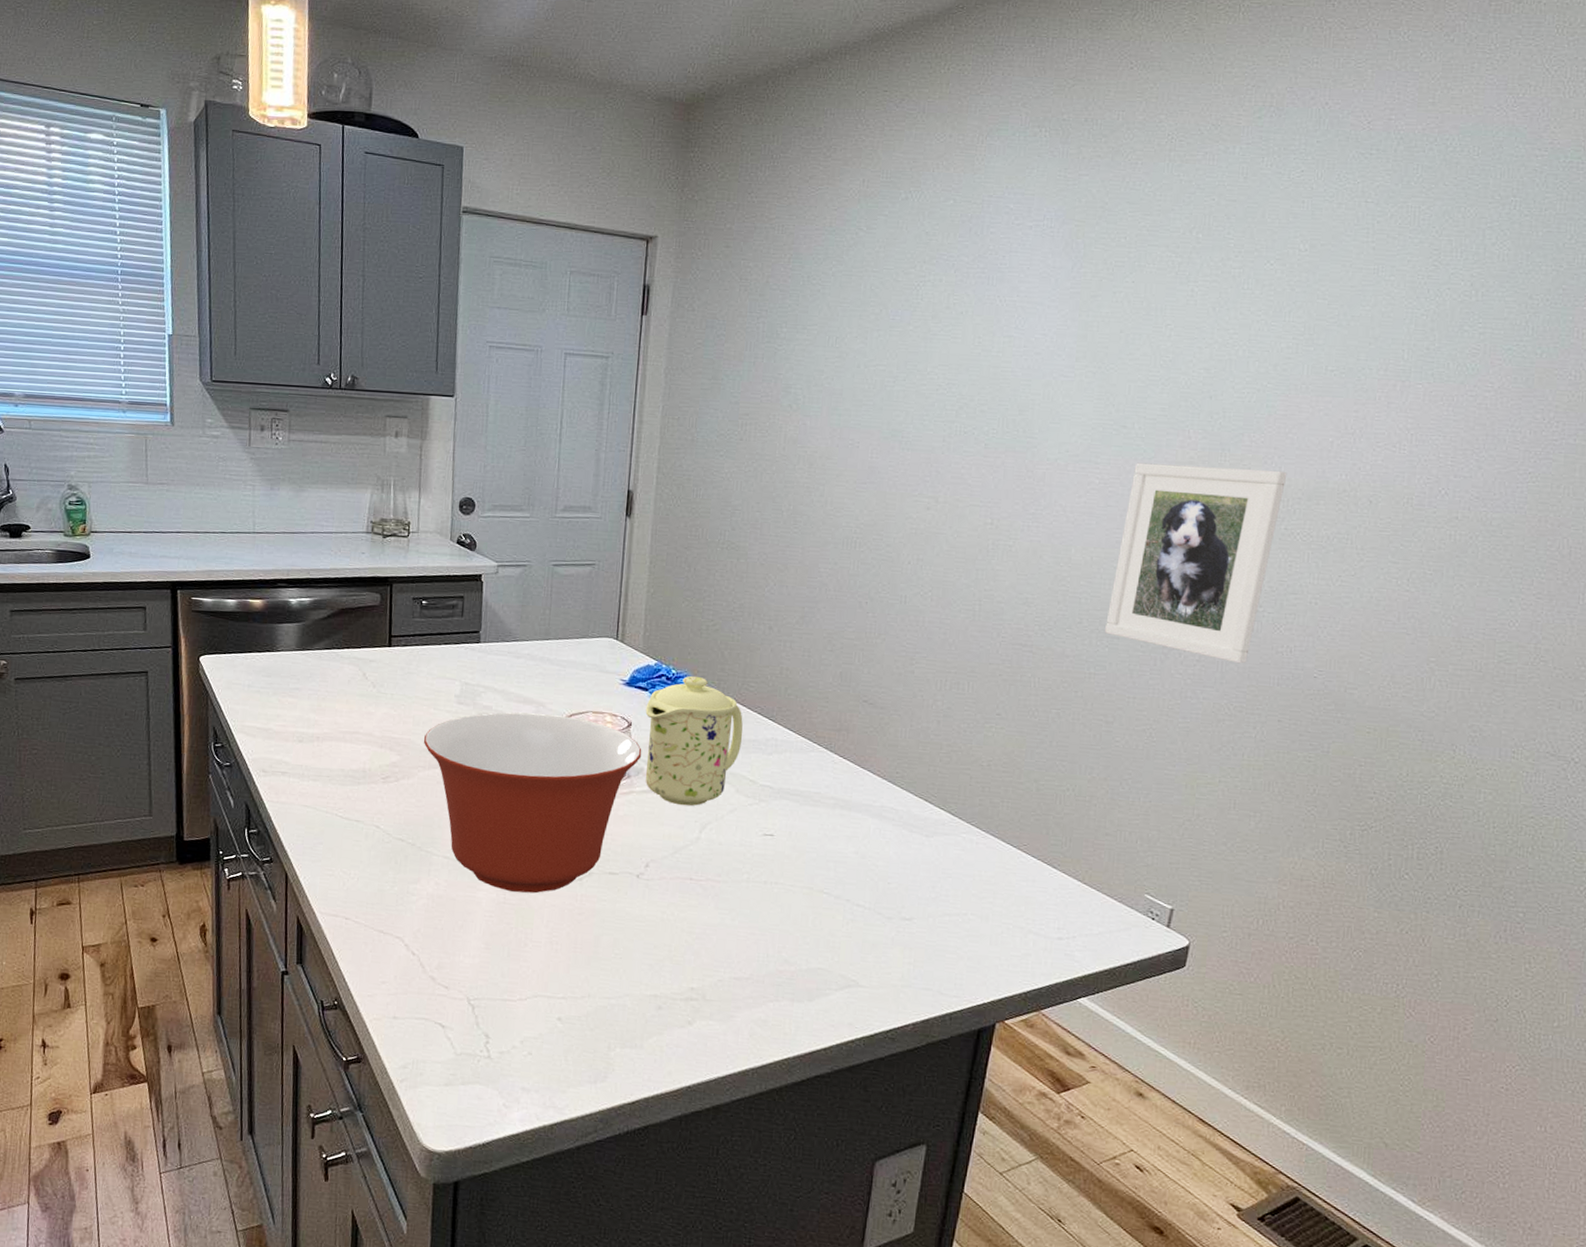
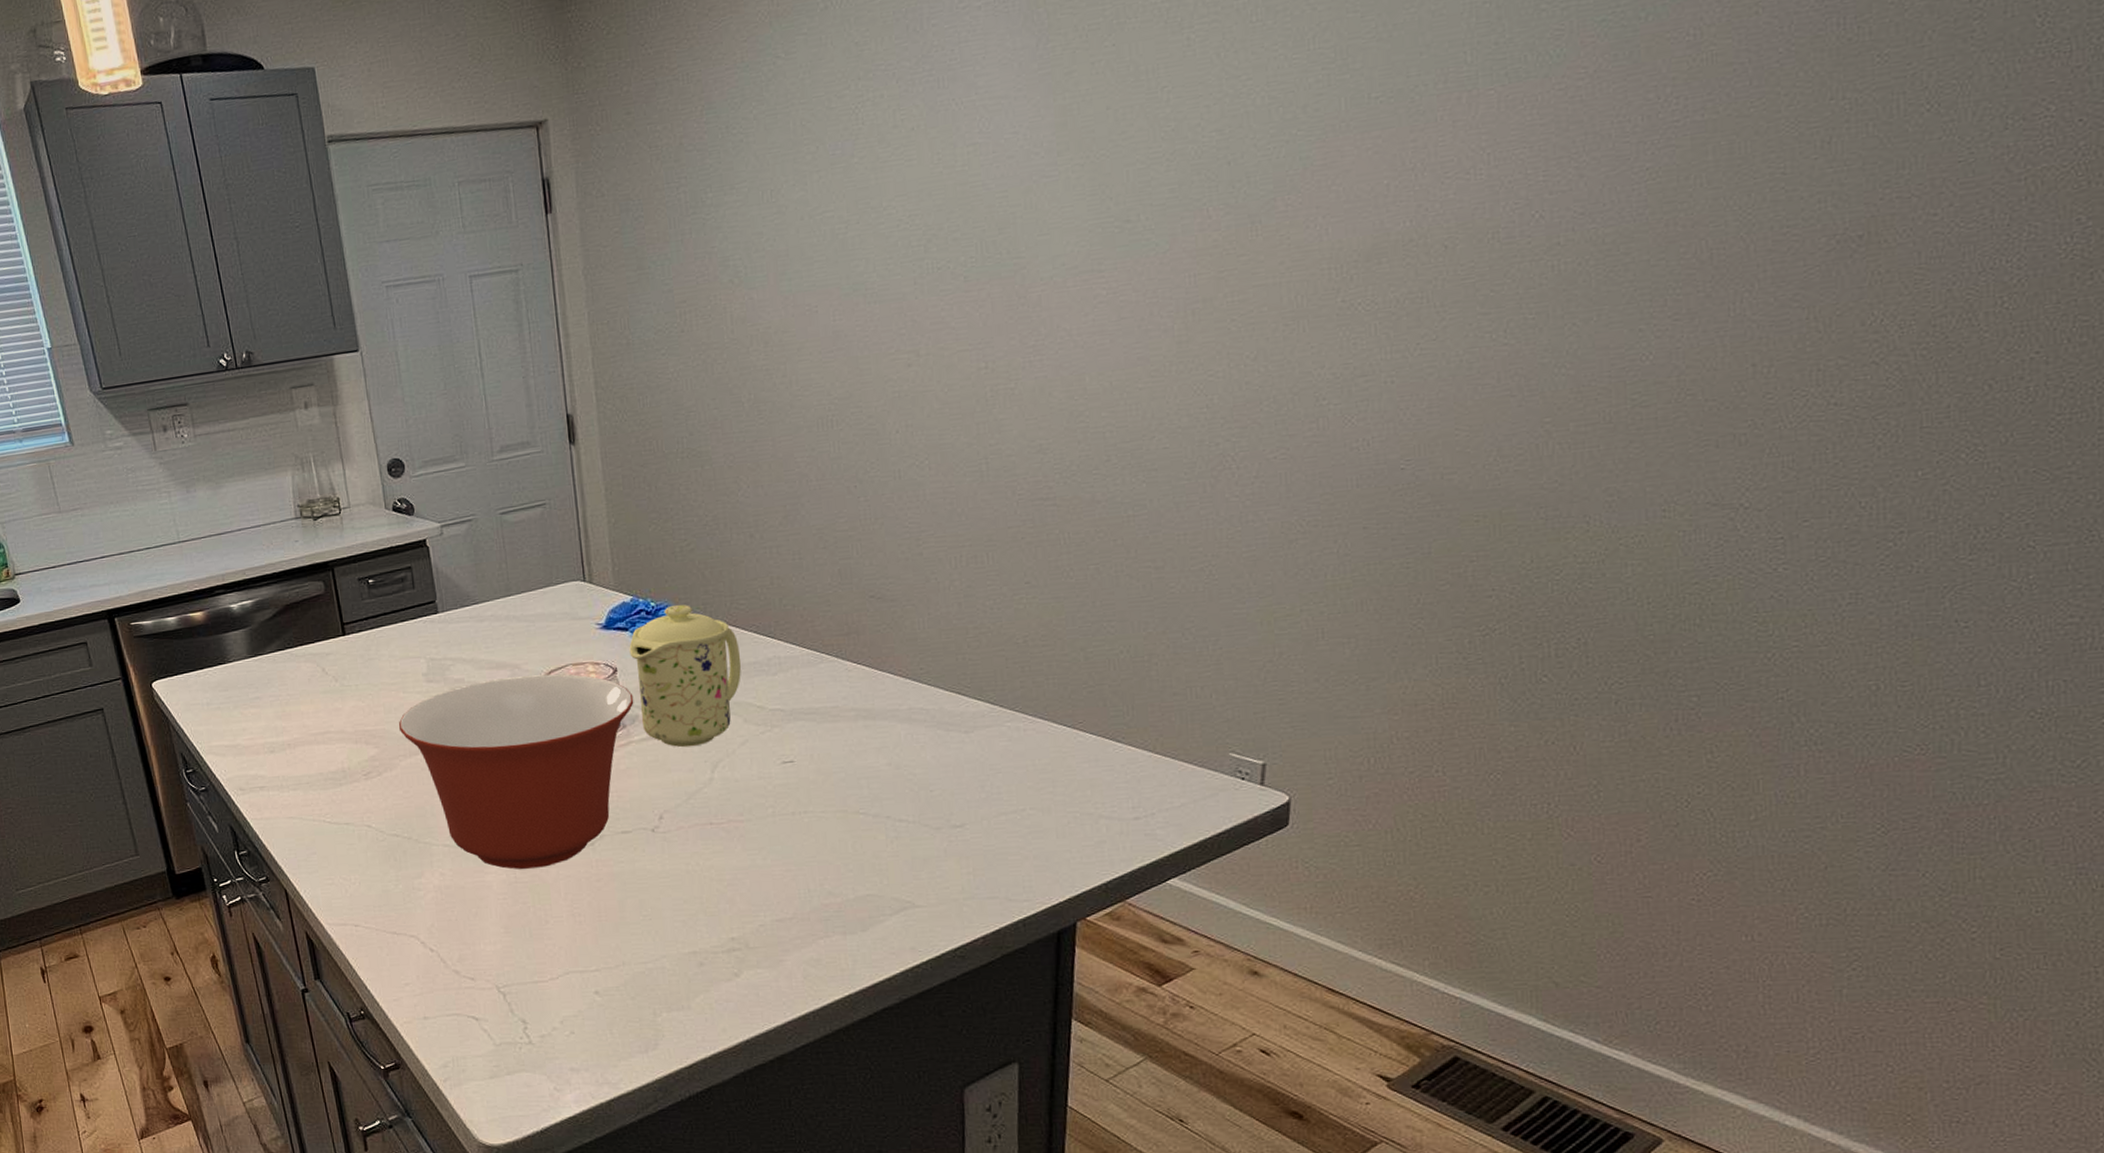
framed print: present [1105,462,1287,664] -> none [1138,232,1337,471]

